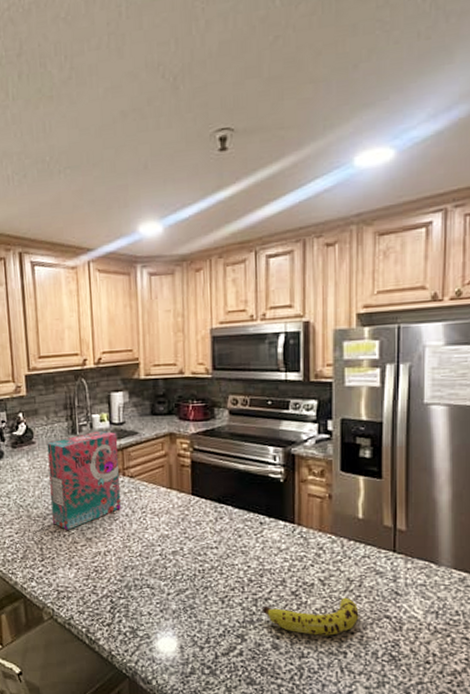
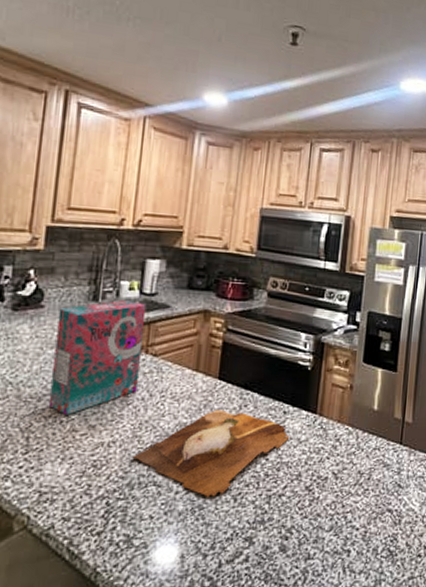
cutting board: none [126,522,269,599] -> present [132,409,290,497]
fruit: present [261,597,359,636] -> none [274,491,366,534]

